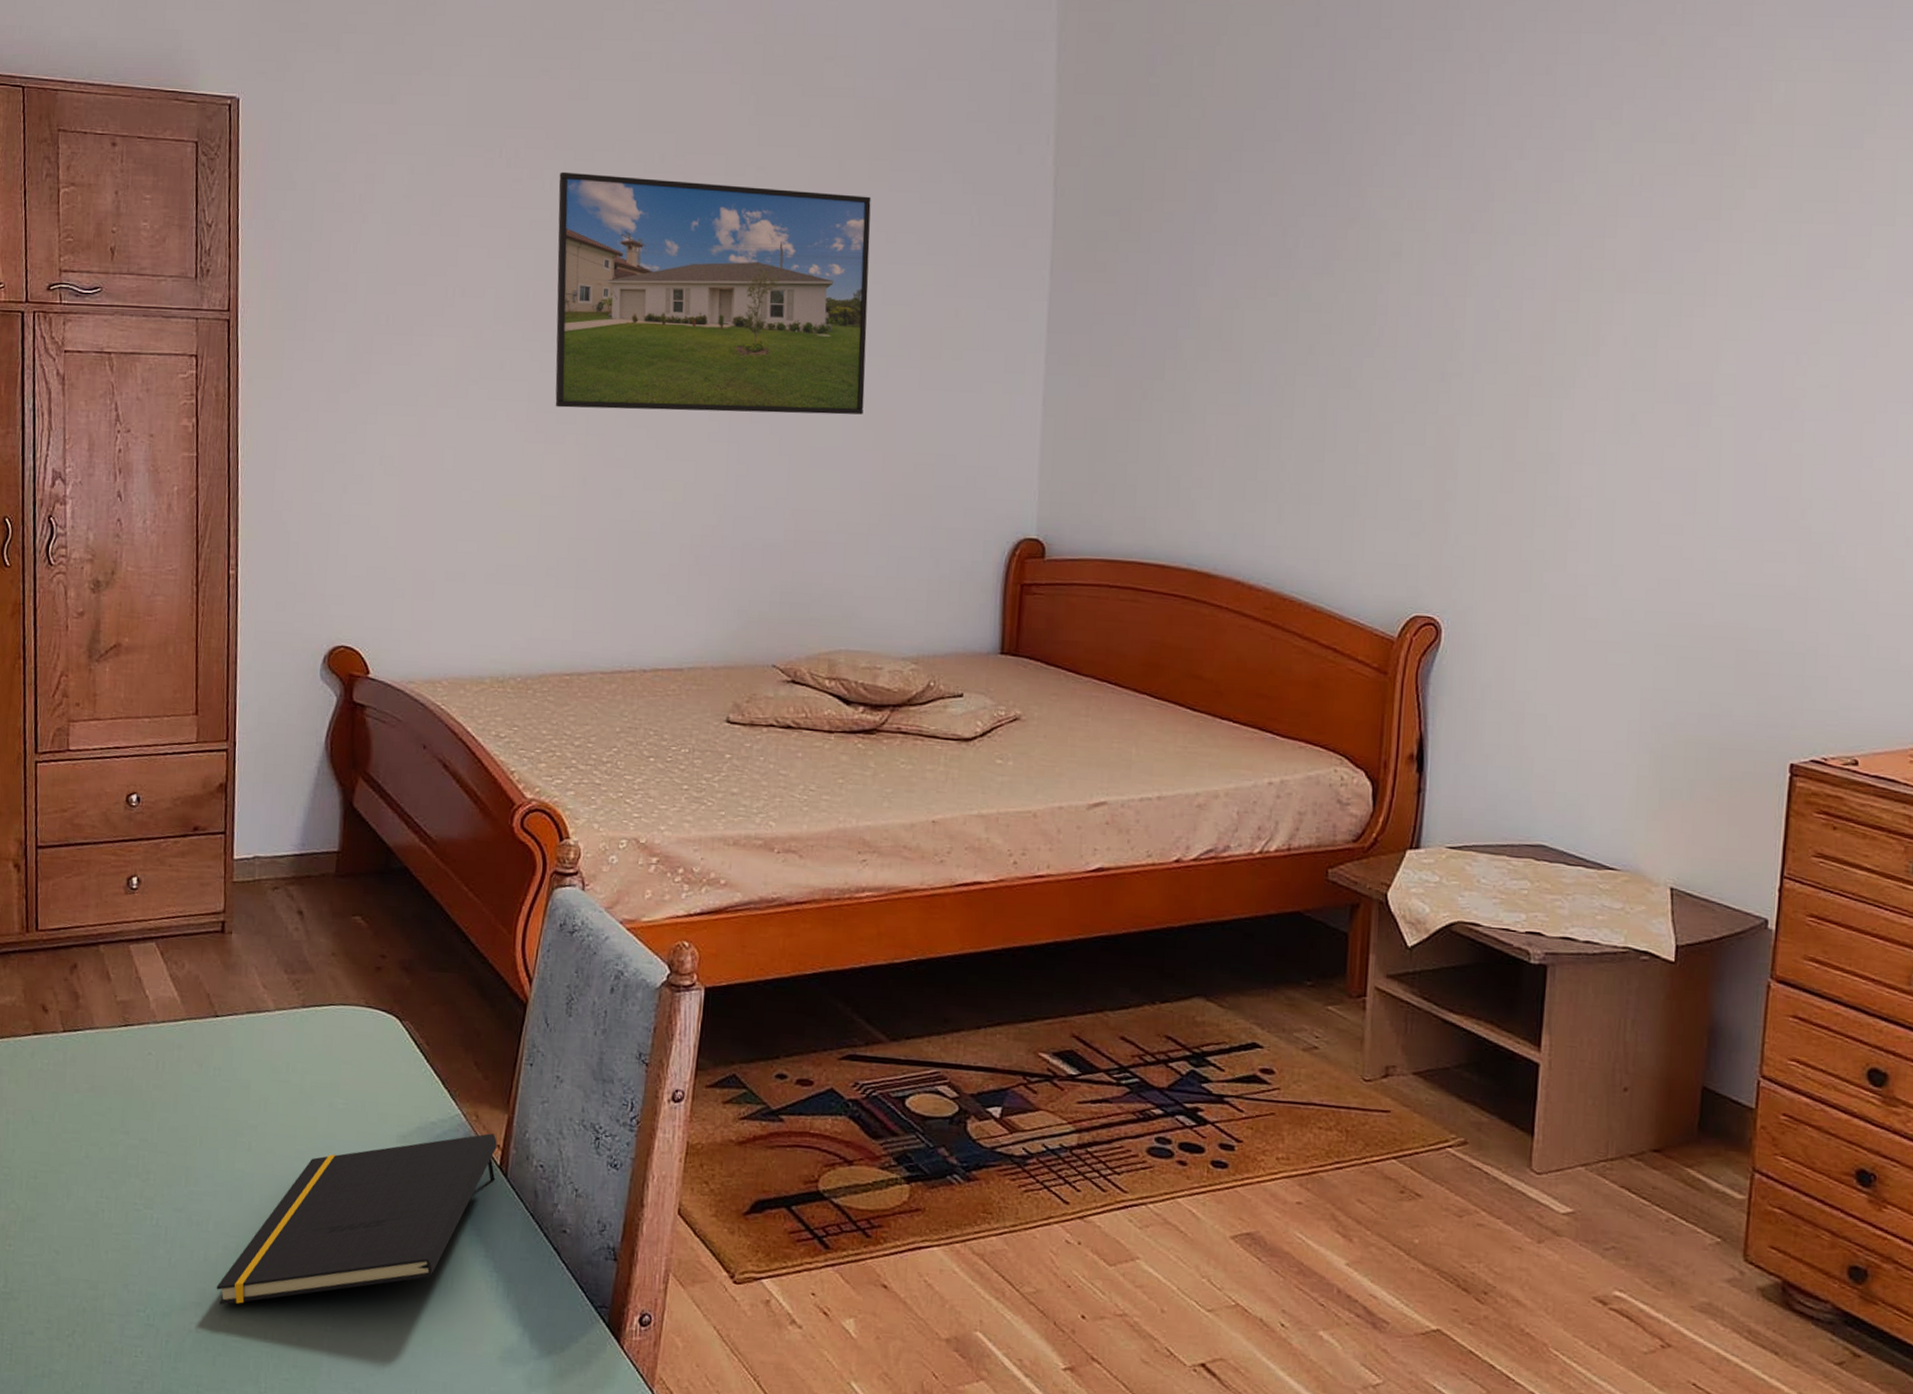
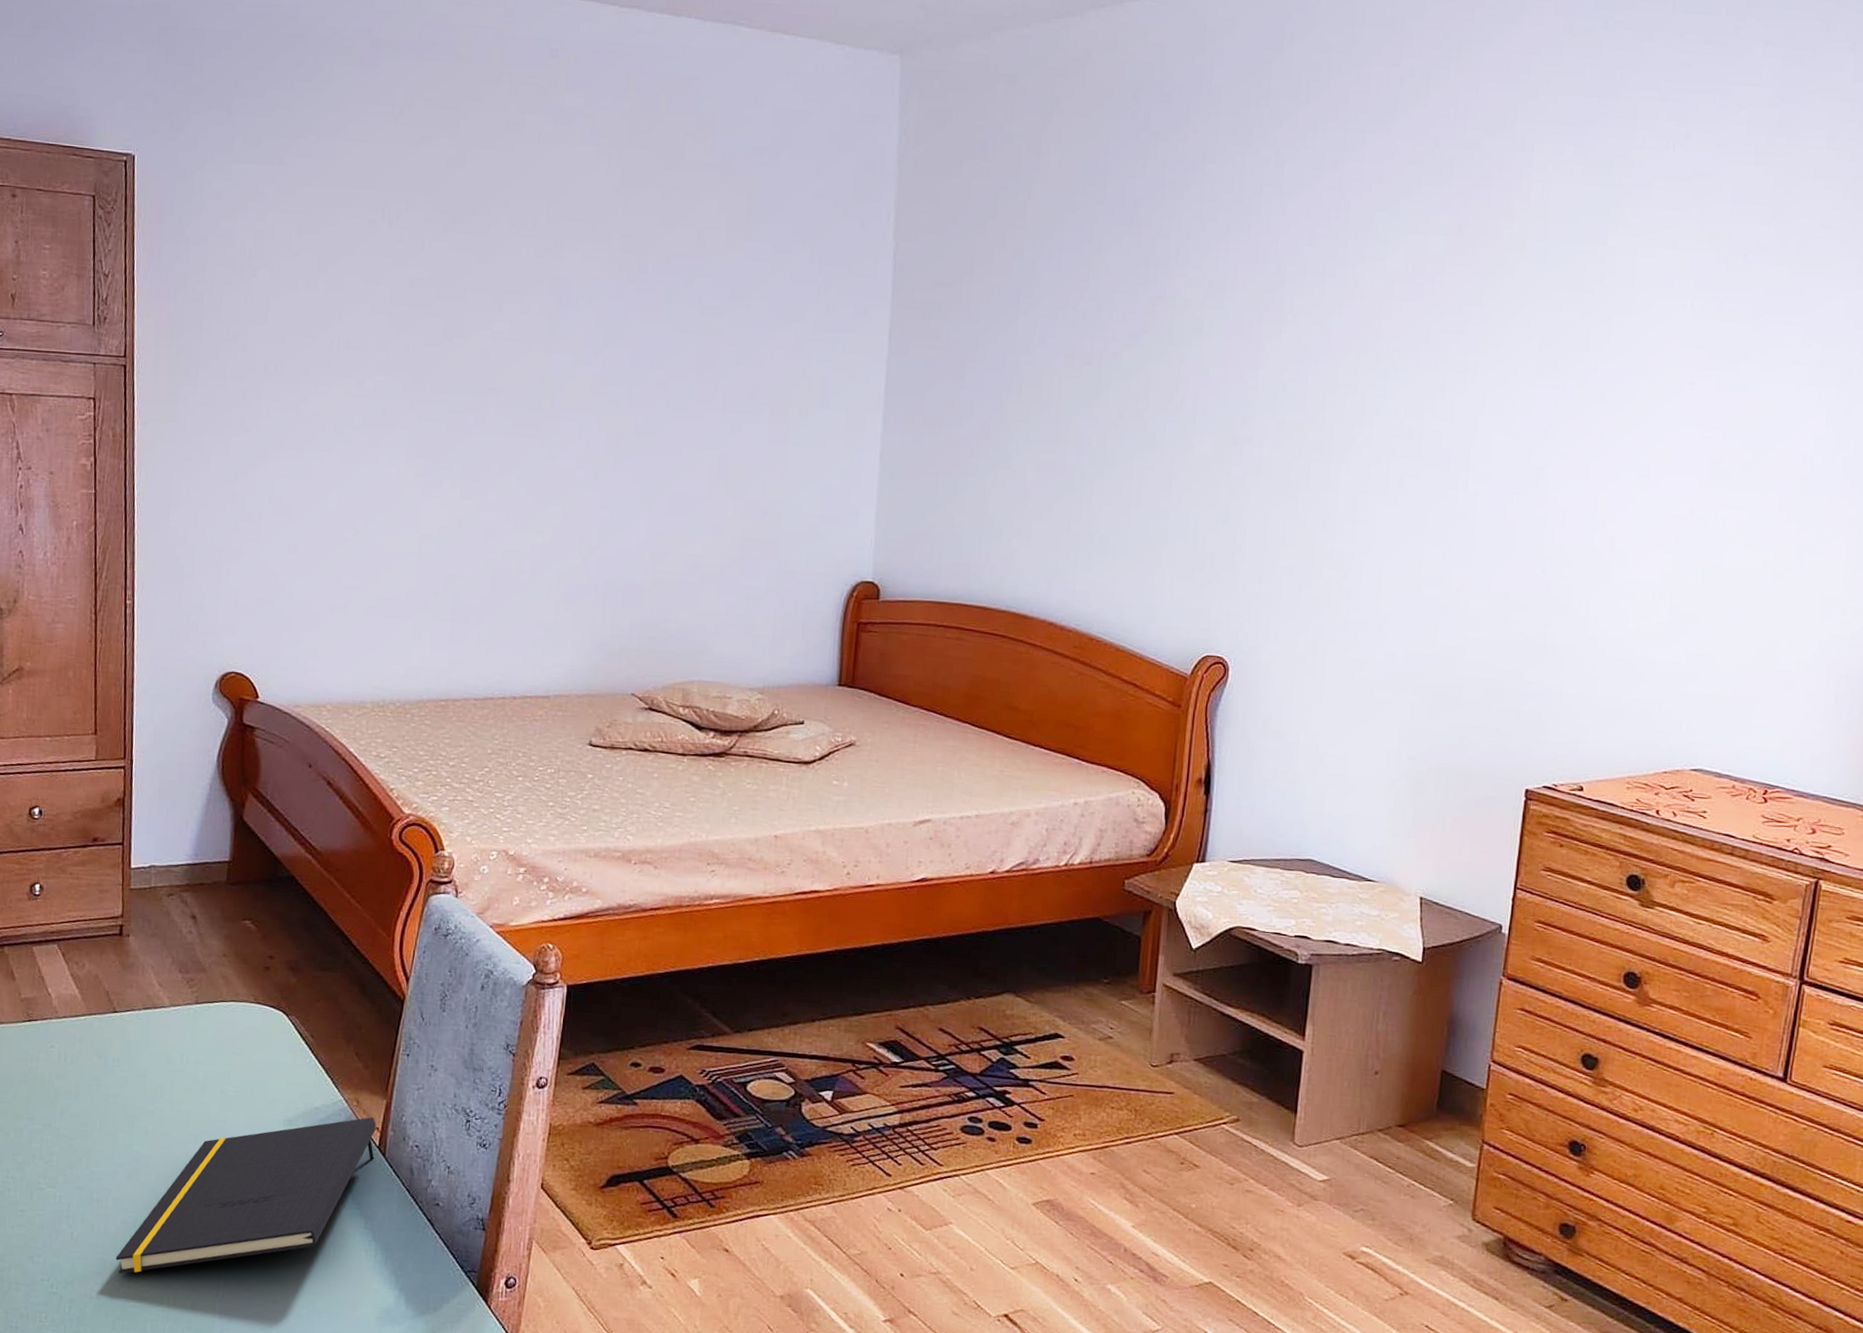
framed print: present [555,171,871,415] -> none [433,233,727,466]

